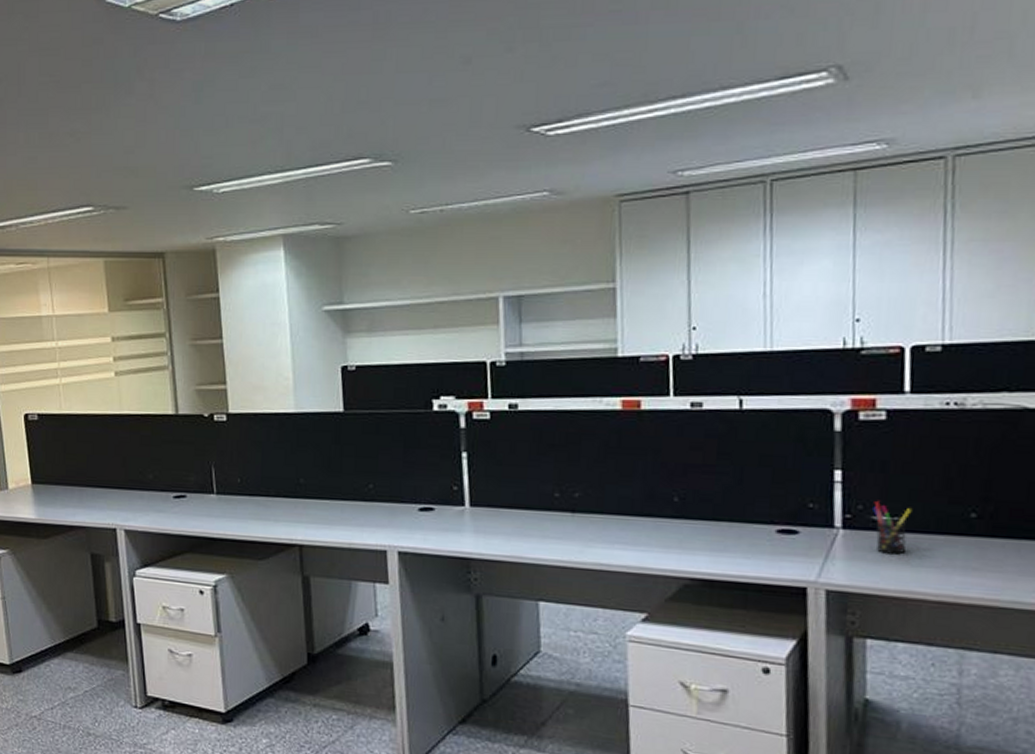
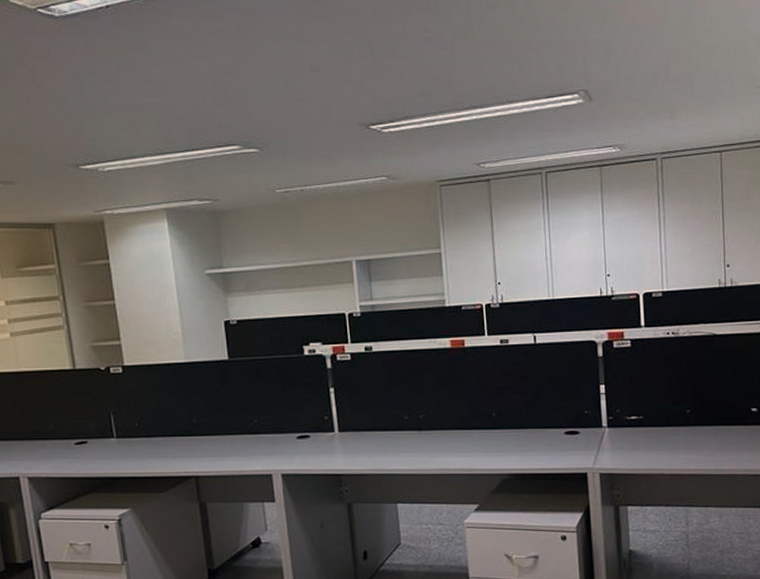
pen holder: present [873,501,912,555] -> none [626,406,651,443]

